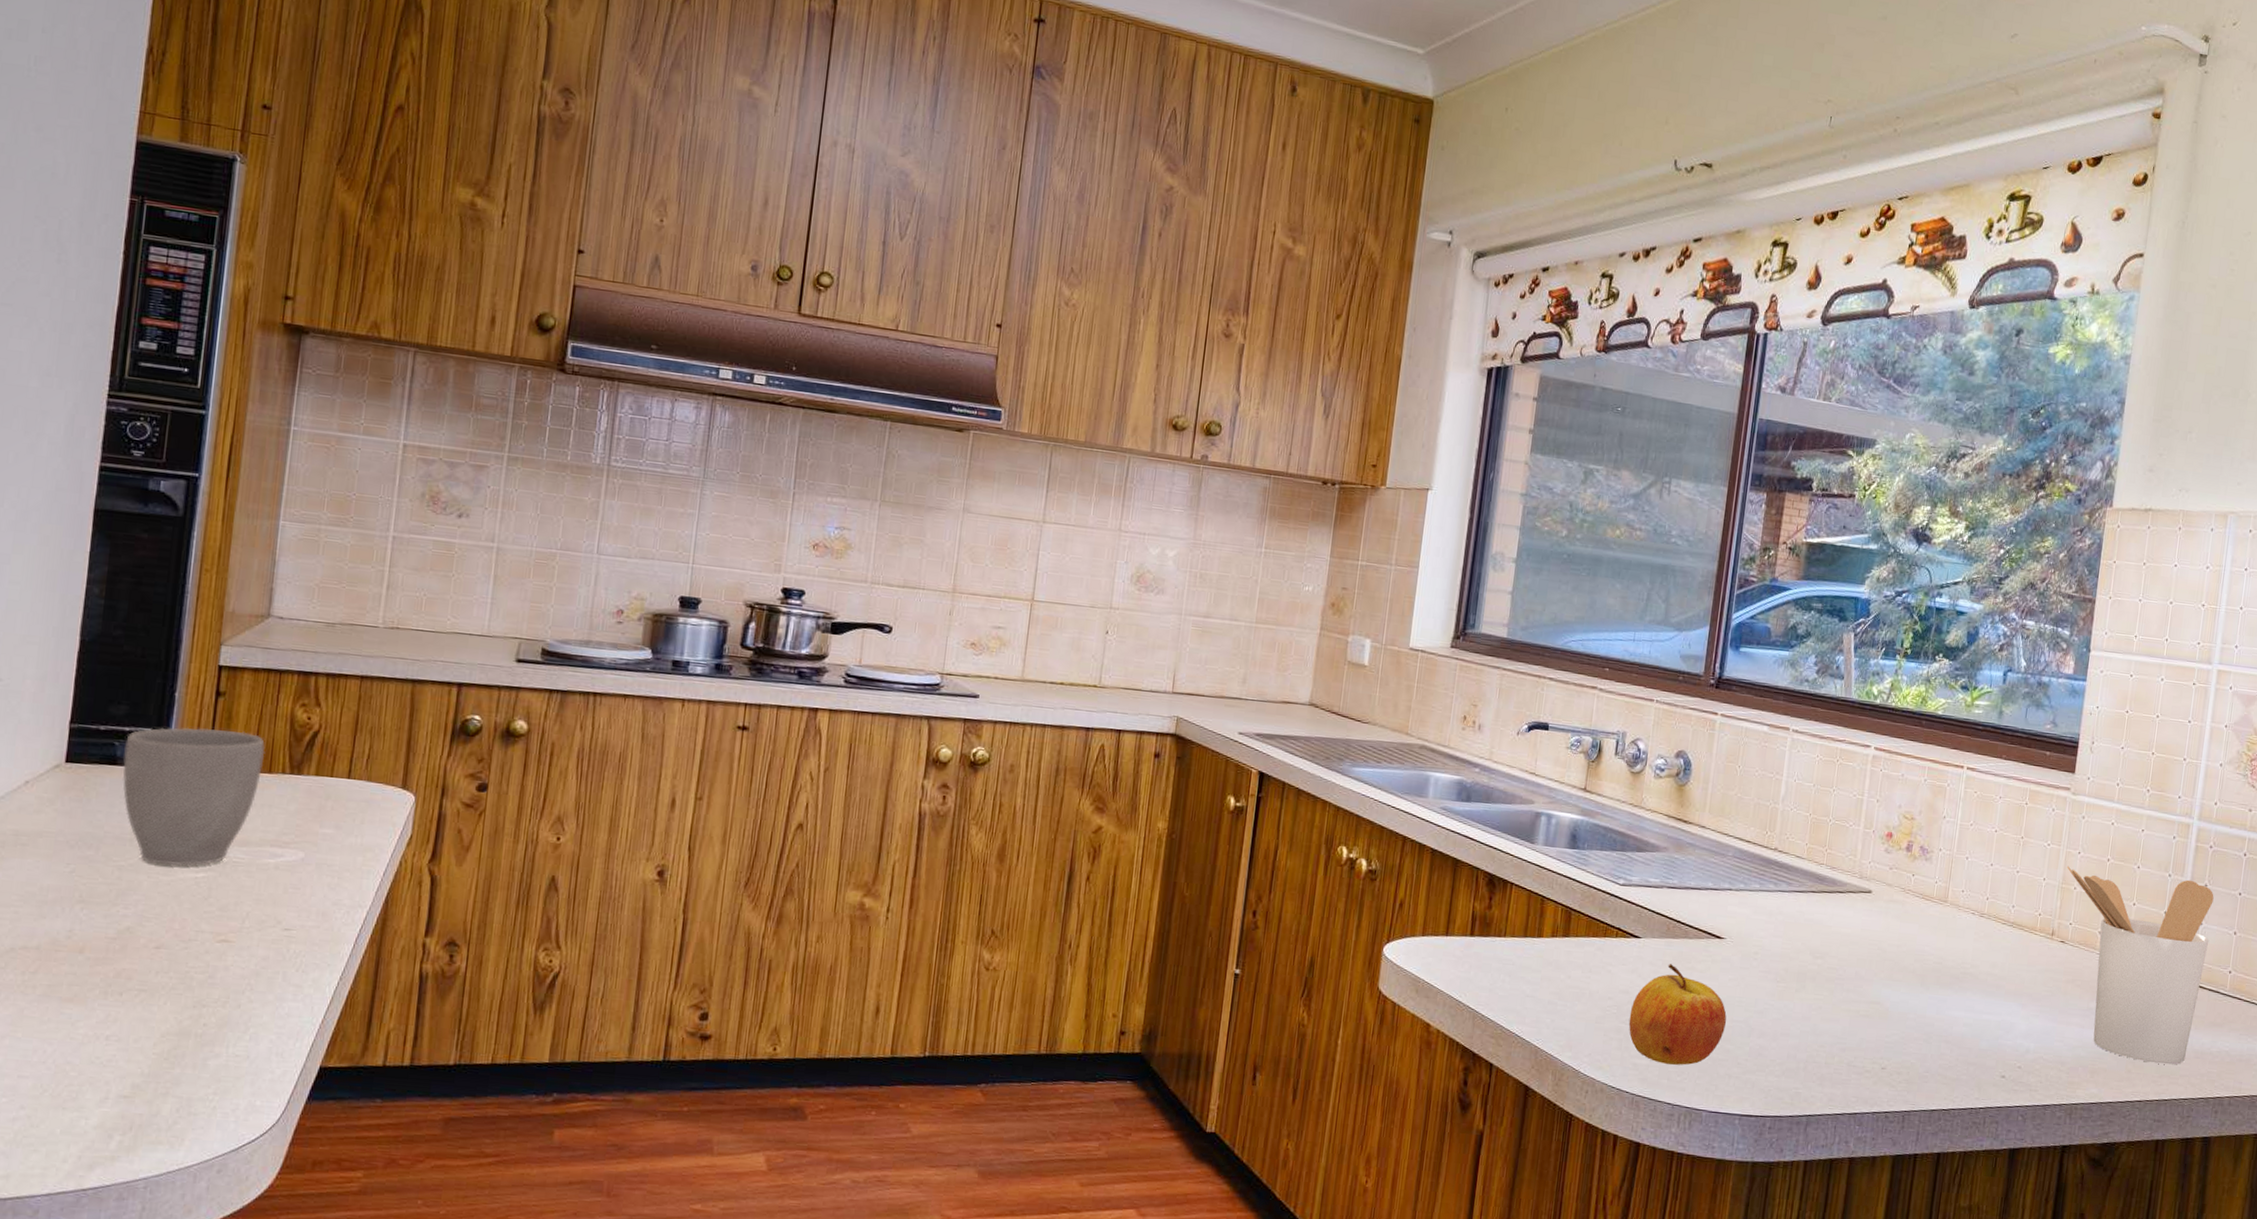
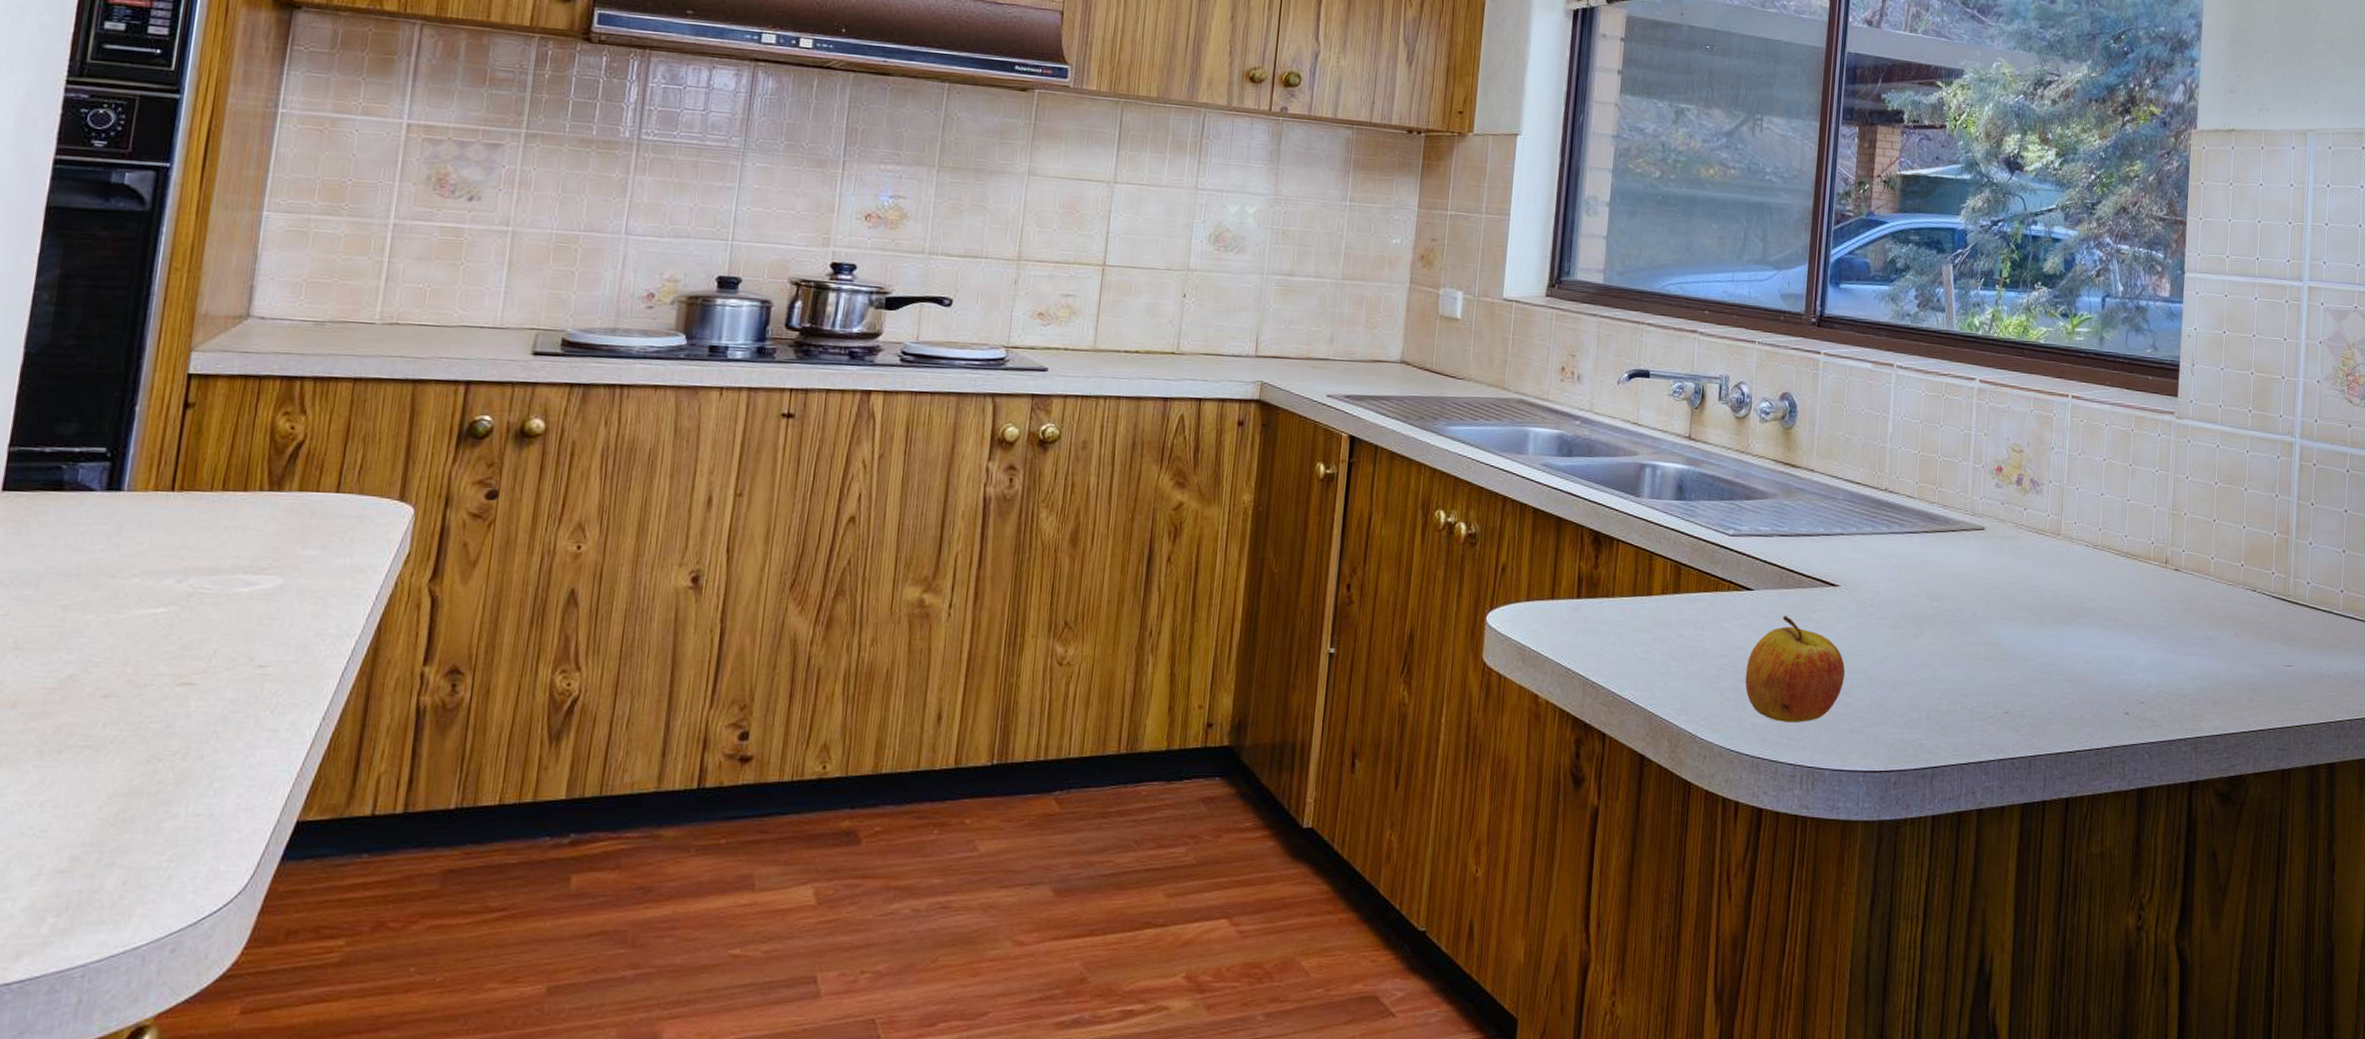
mug: present [123,727,265,867] -> none [70,444,240,602]
utensil holder: present [2066,866,2214,1065] -> none [2175,491,2321,690]

